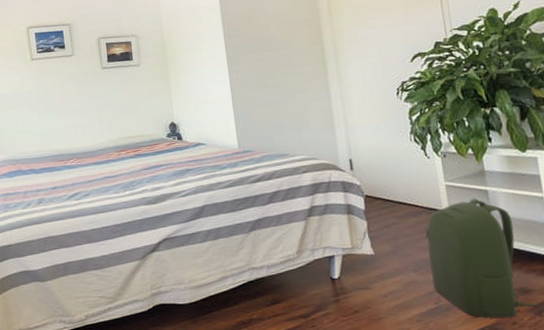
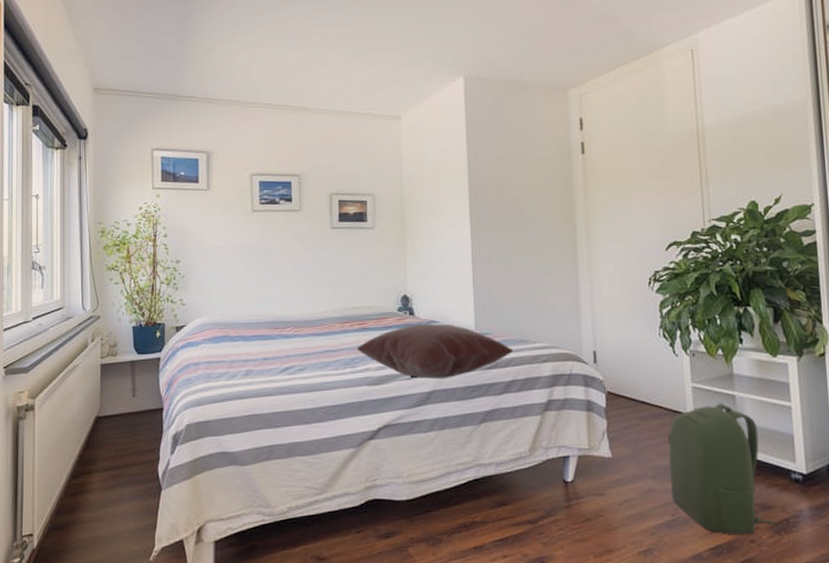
cushion: none [133,145,276,196] -> present [356,324,514,380]

